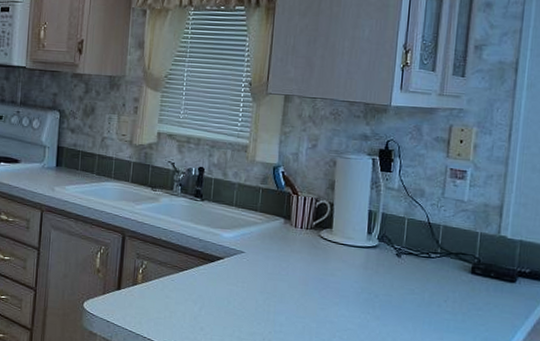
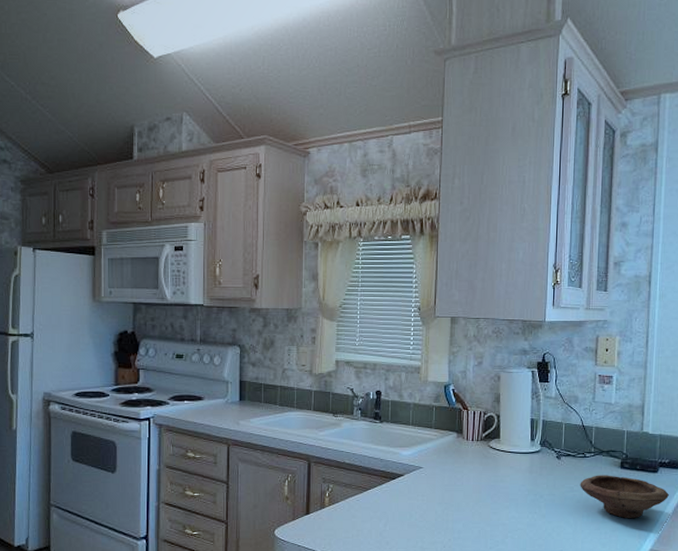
bowl: none [422,278,528,331] -> present [580,475,669,518]

